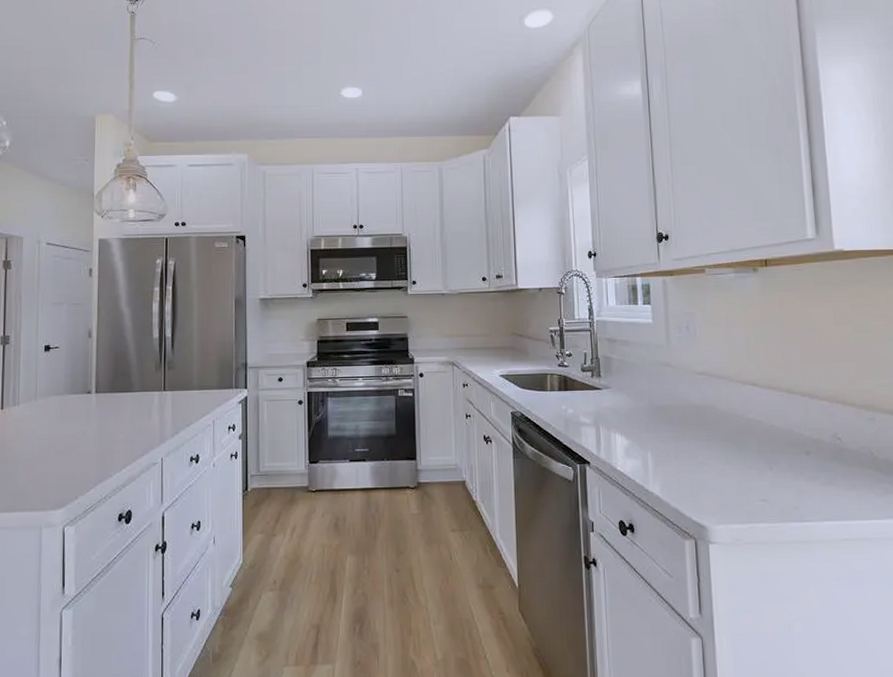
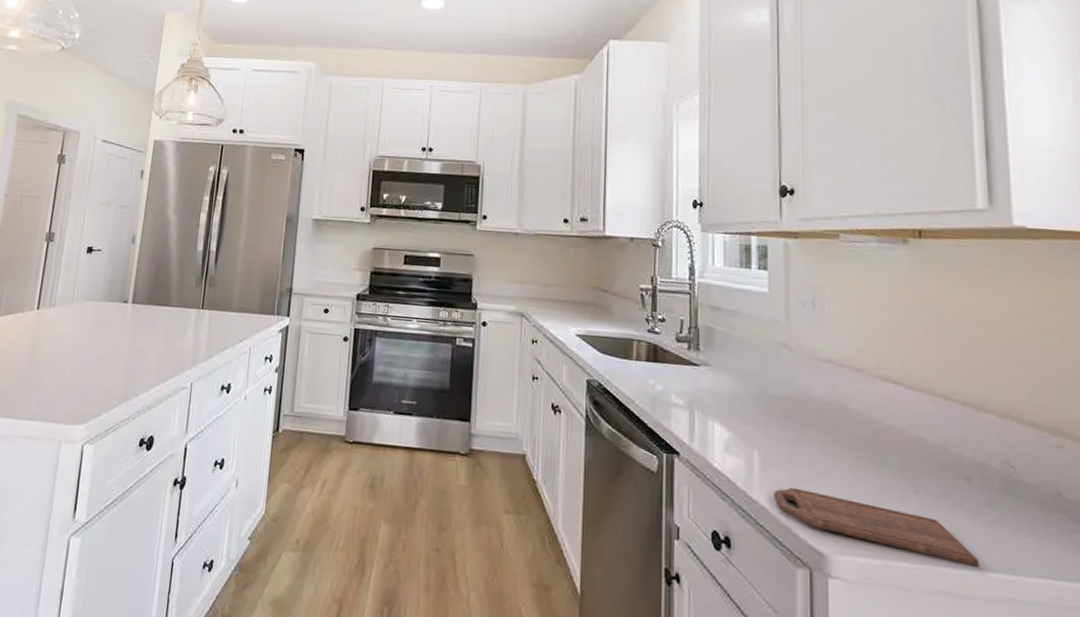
cutting board: none [665,477,818,519] -> present [774,487,980,567]

